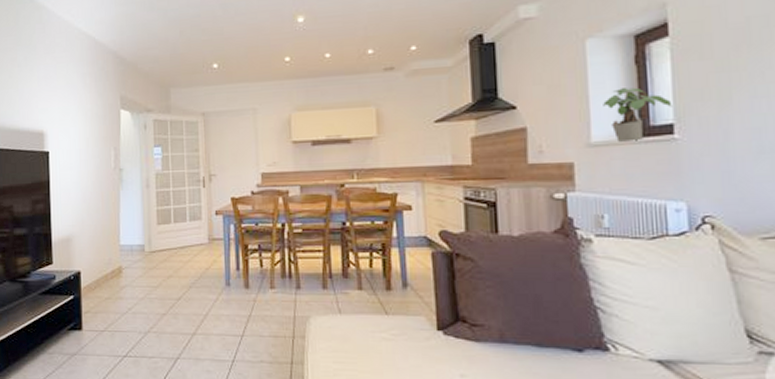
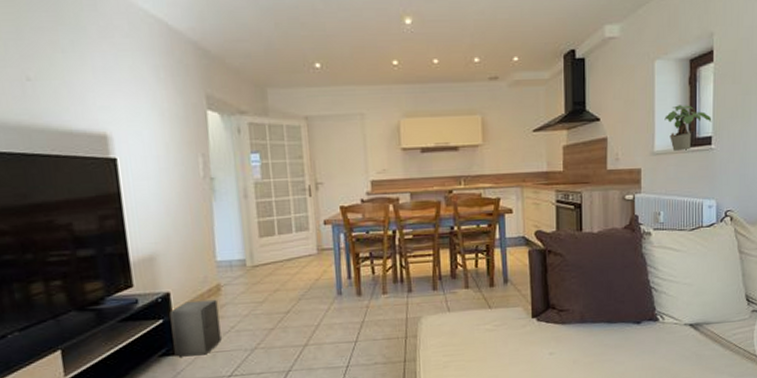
speaker: none [79,281,120,333] -> present [170,299,222,357]

